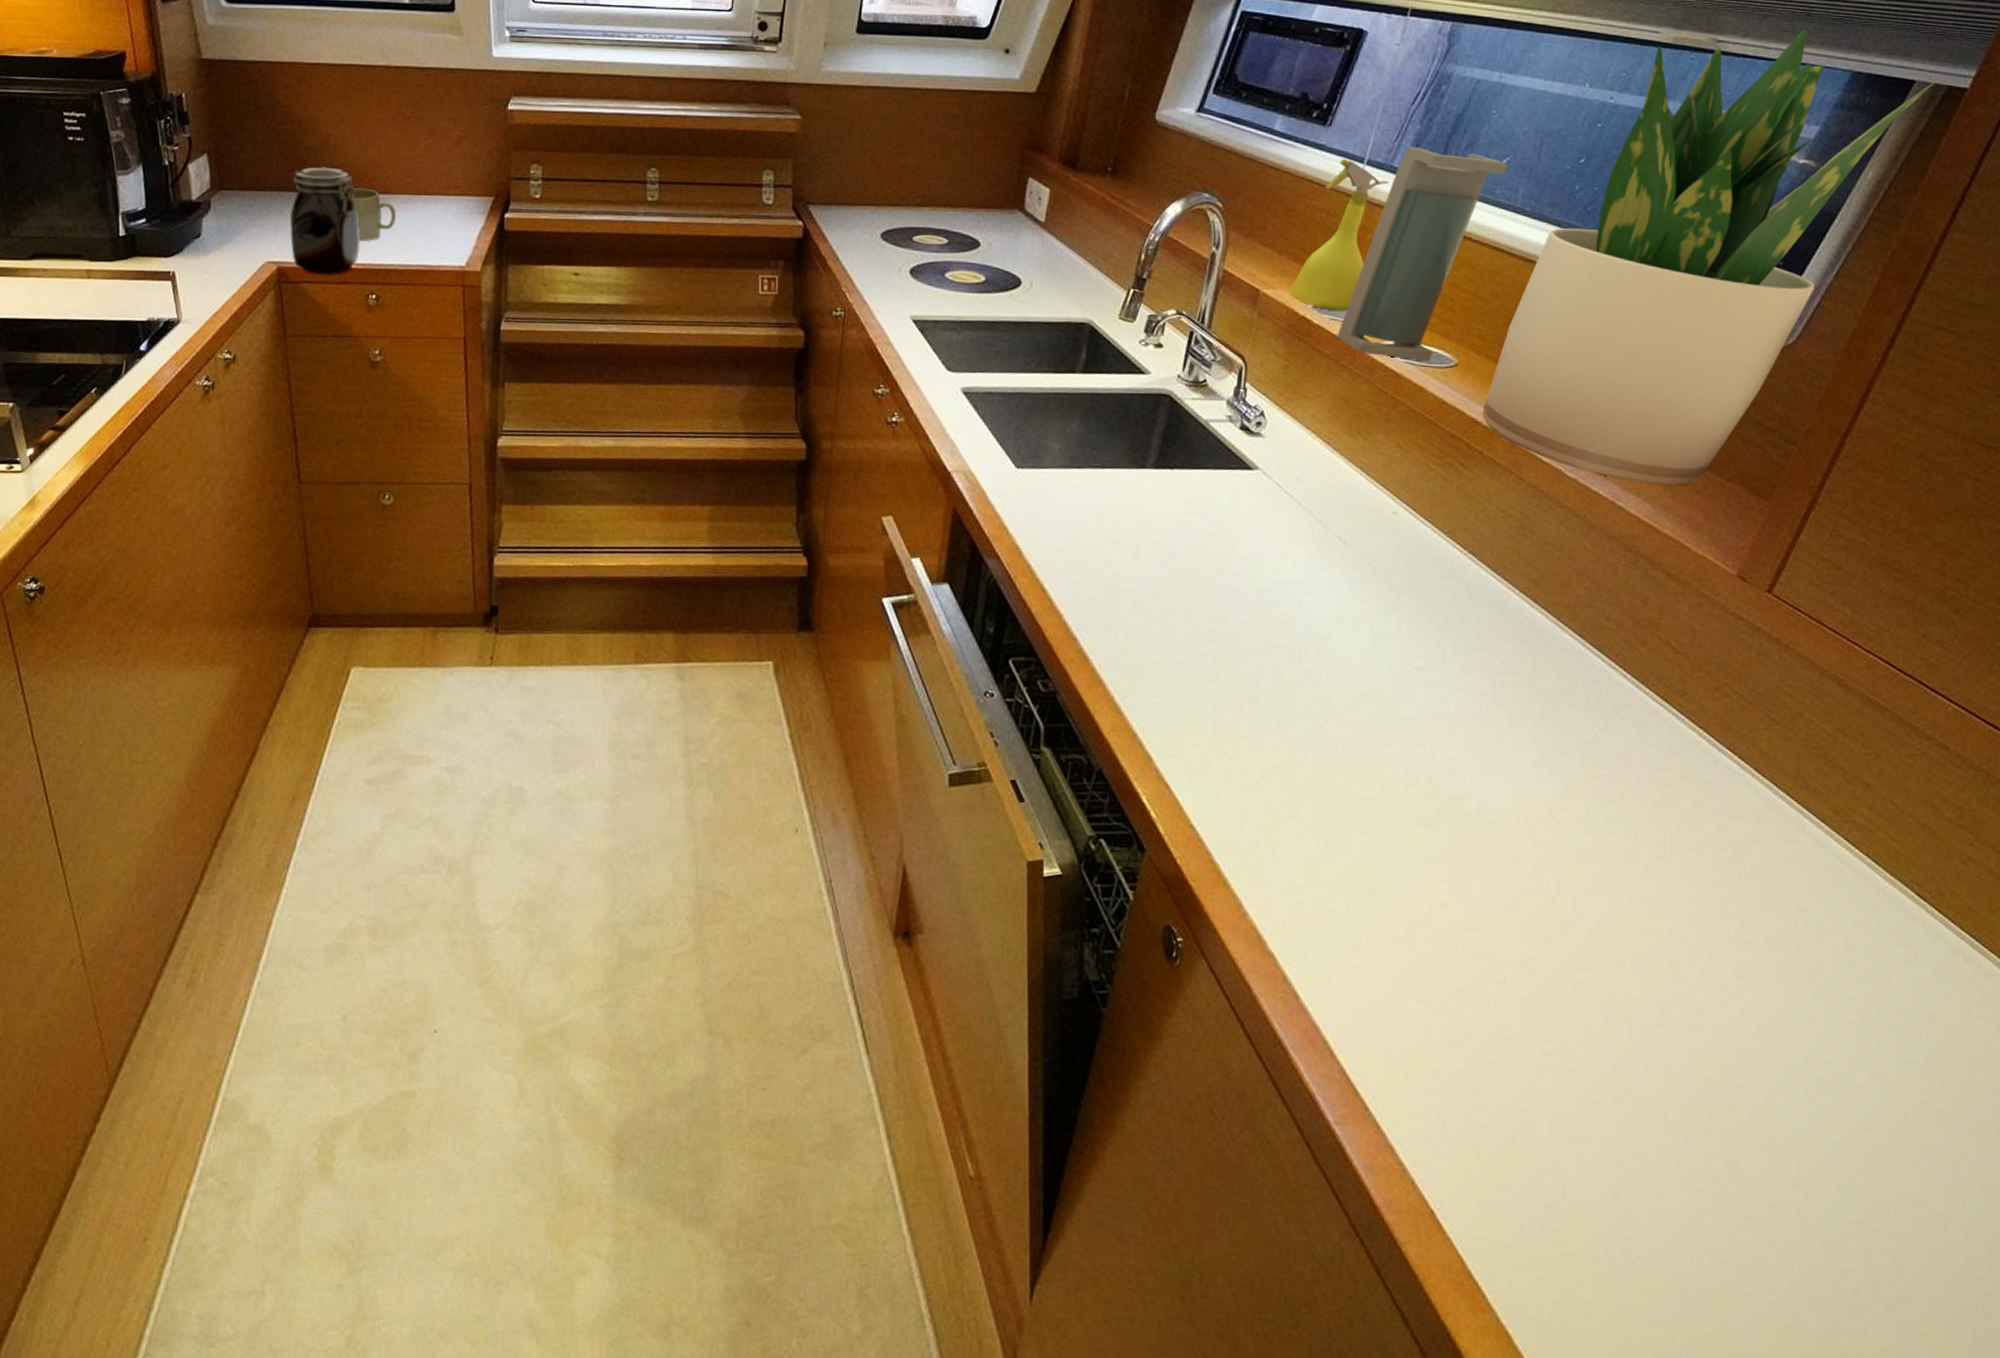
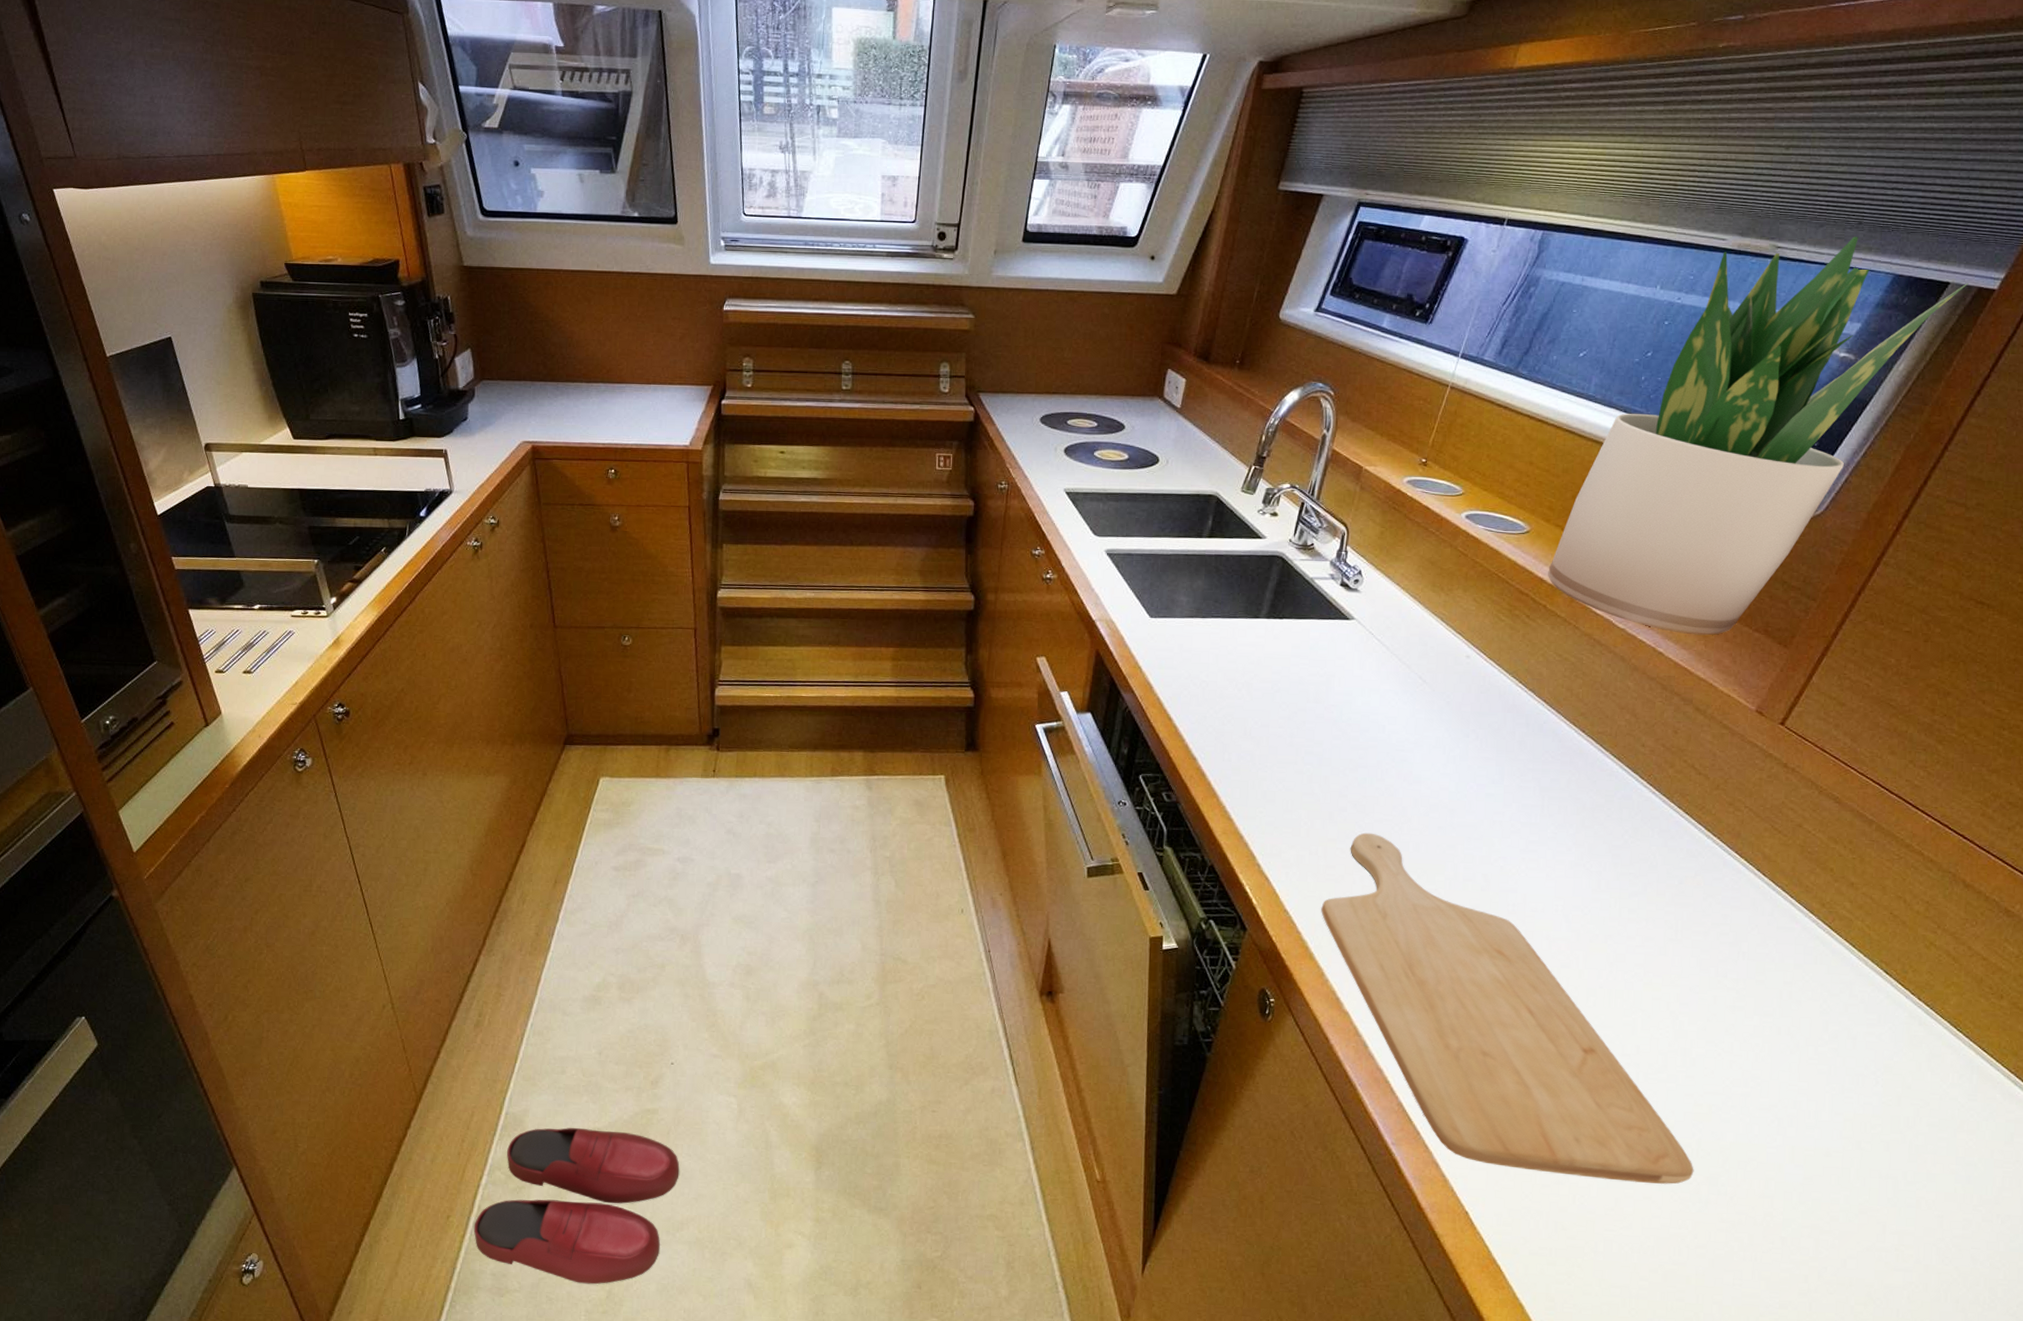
slippers: none [176,1117,443,1328] -> present [473,1127,680,1285]
jar: present [290,166,360,275] -> none [541,359,601,453]
mug: present [347,188,396,242] -> none [589,378,630,425]
chopping board: none [1234,727,1709,1171] -> present [1321,832,1694,1185]
spray bottle: present [1290,158,1390,312] -> none [1389,352,1480,486]
soap dispenser: present [1337,146,1508,362] -> none [1427,342,1584,529]

